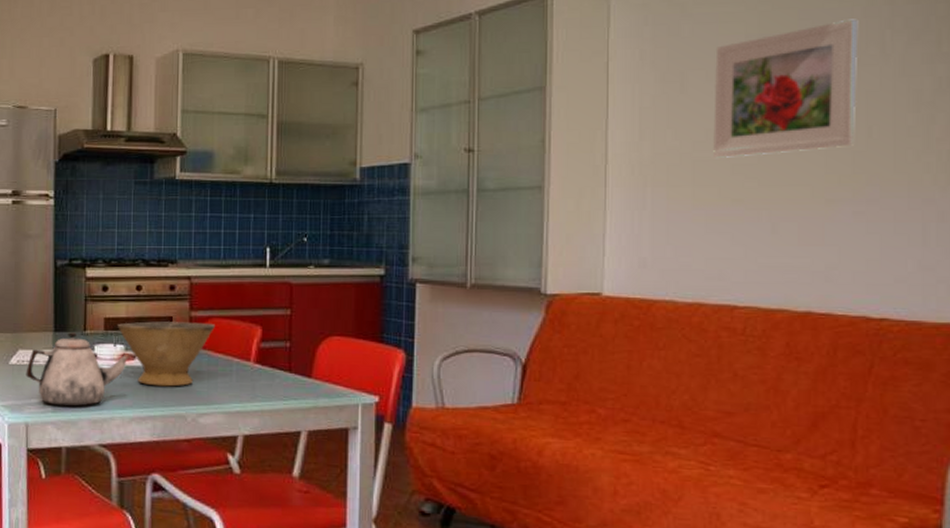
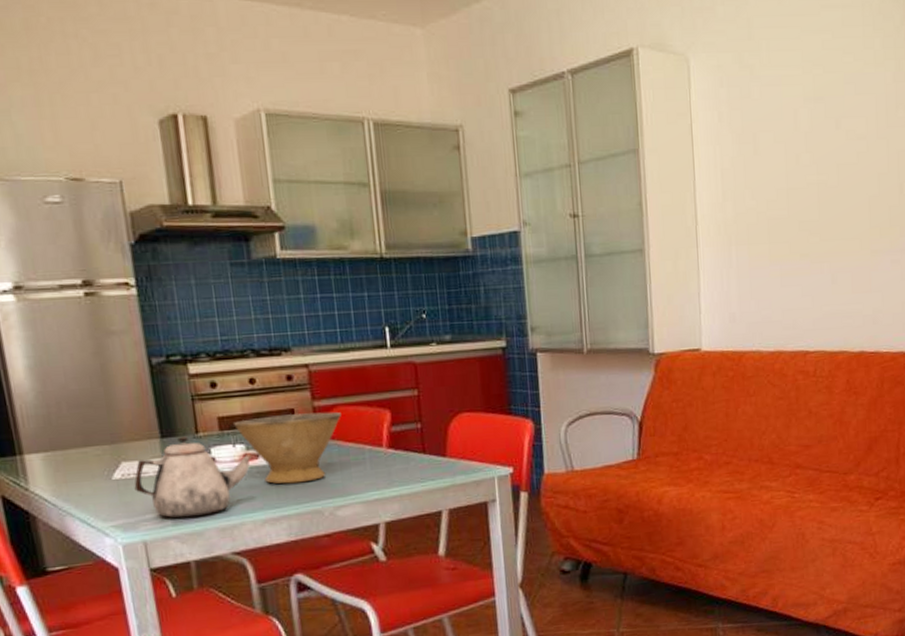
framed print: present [713,19,859,158] -> none [781,83,891,216]

